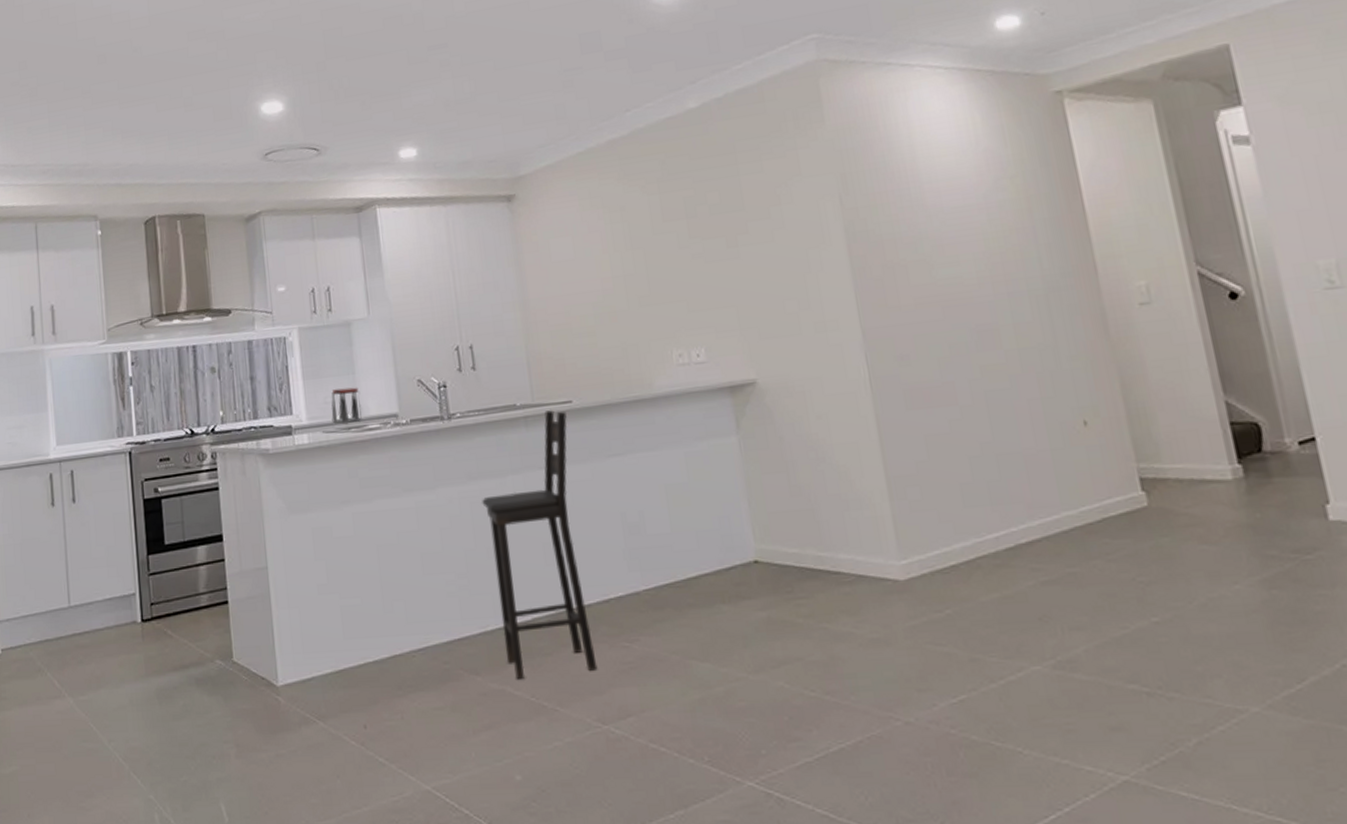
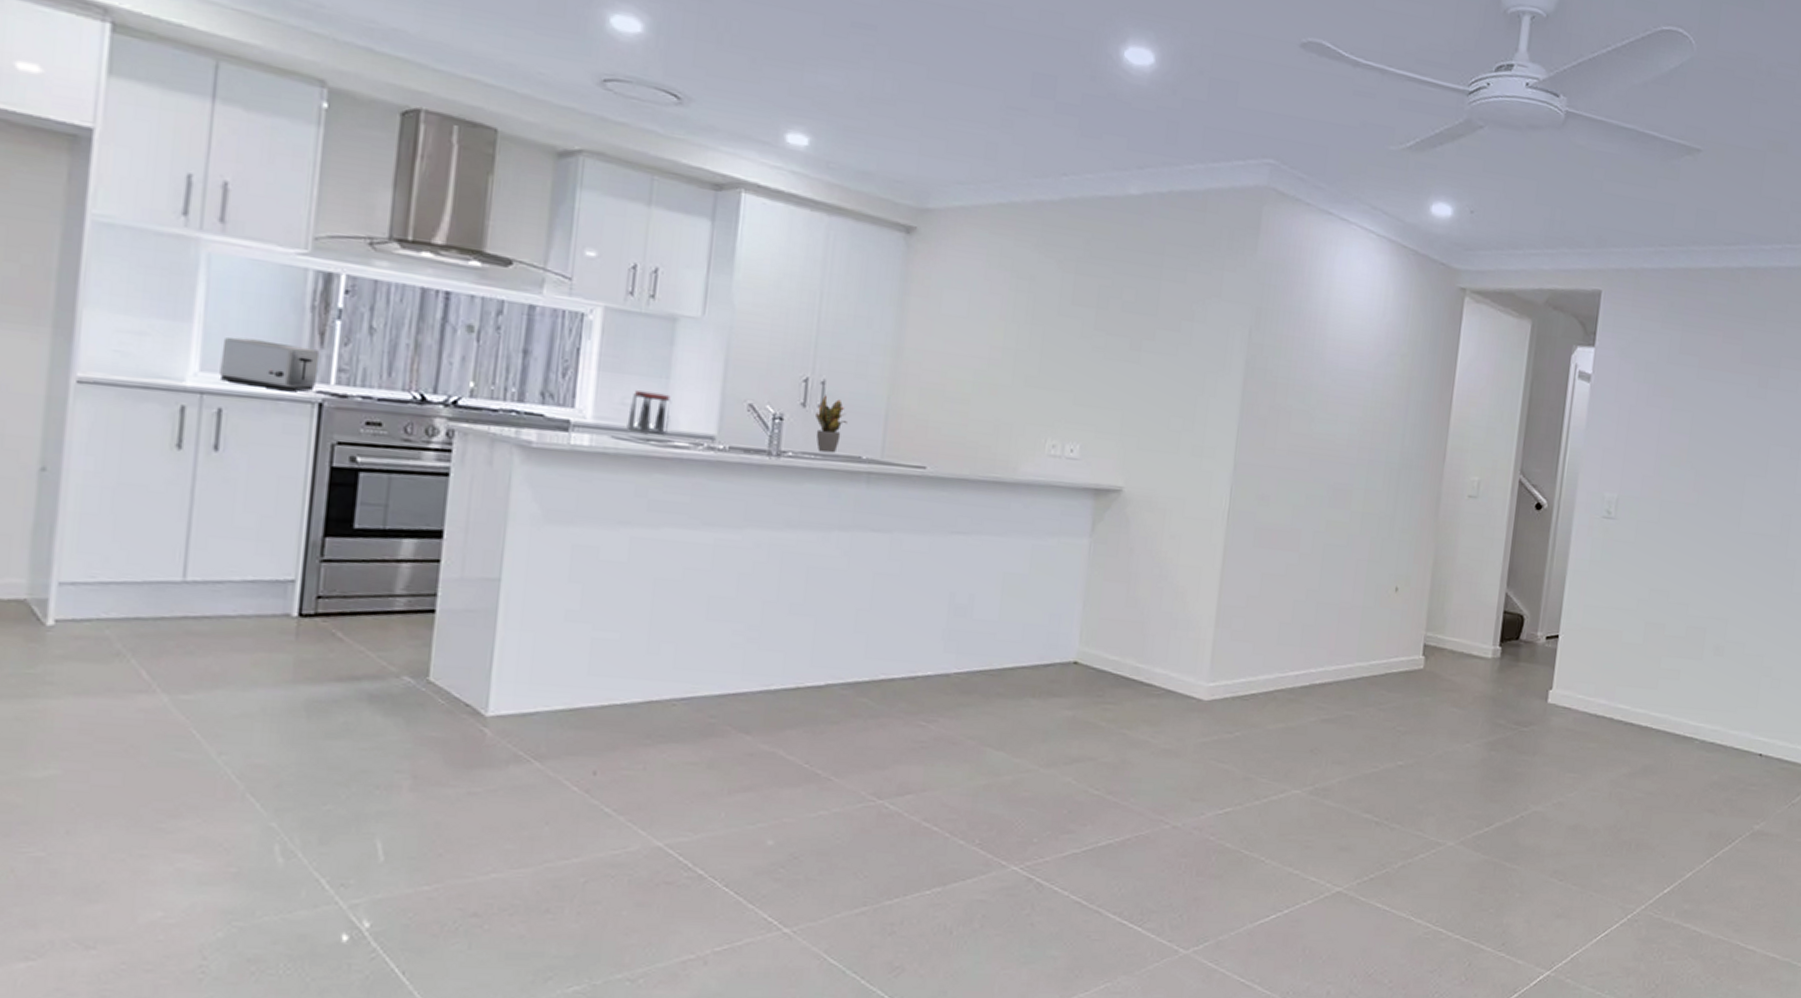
toaster: none [66,411,125,450] -> present [219,337,320,392]
potted plant: none [470,357,498,408] -> present [814,395,847,454]
bar stool: present [482,410,598,679] -> none [785,471,916,745]

